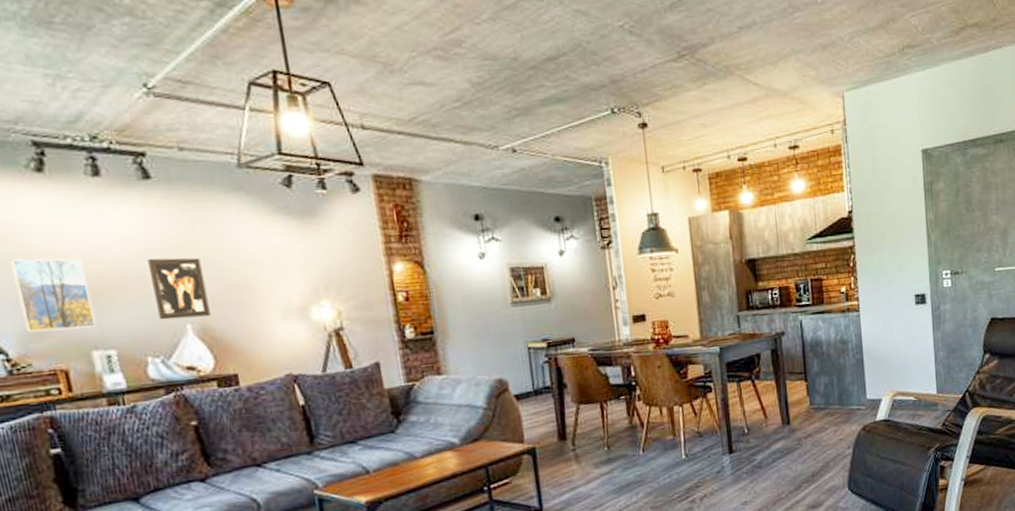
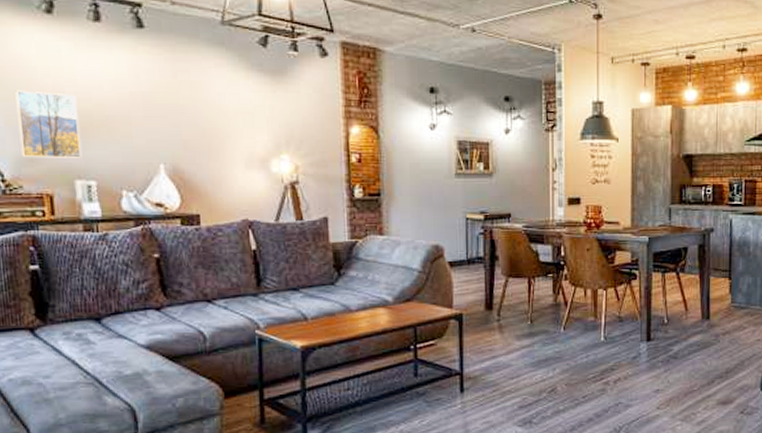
wall art: present [147,257,211,320] -> none [133,100,182,158]

